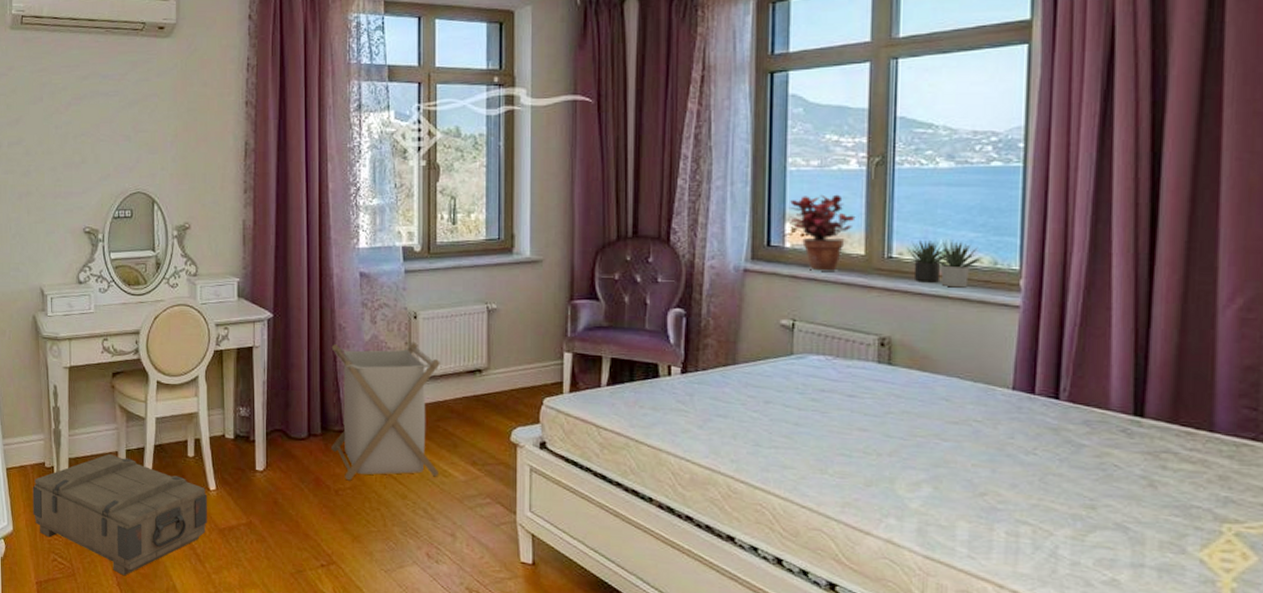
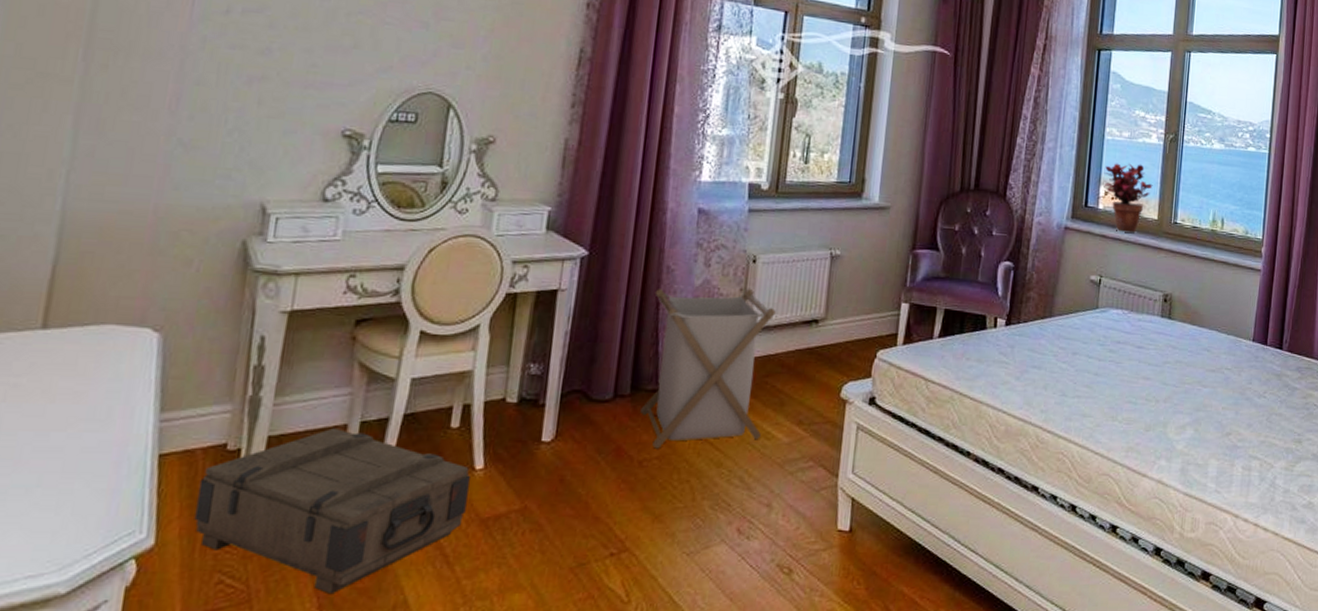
succulent plant: present [907,239,983,288] -> none [1188,208,1239,253]

